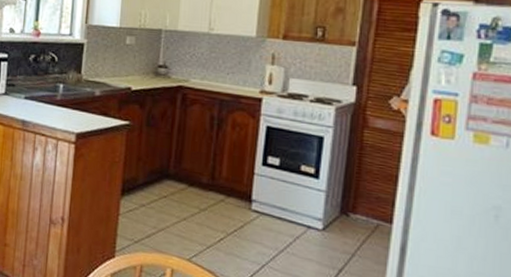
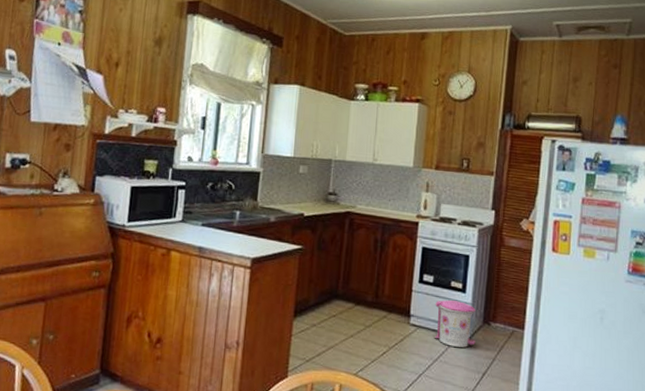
trash can: none [281,185,331,240] -> present [435,300,476,348]

